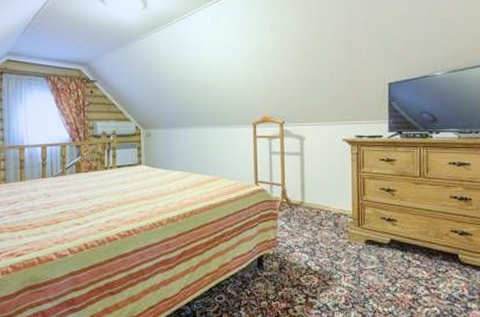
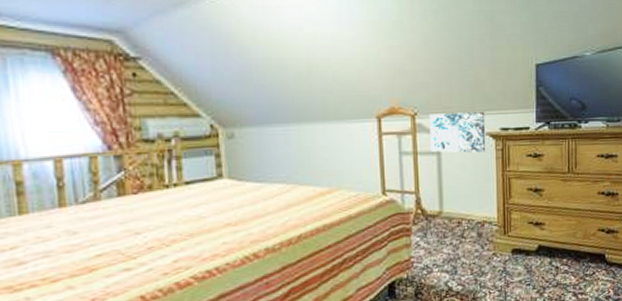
wall art: none [295,122,343,155] -> present [429,112,486,153]

